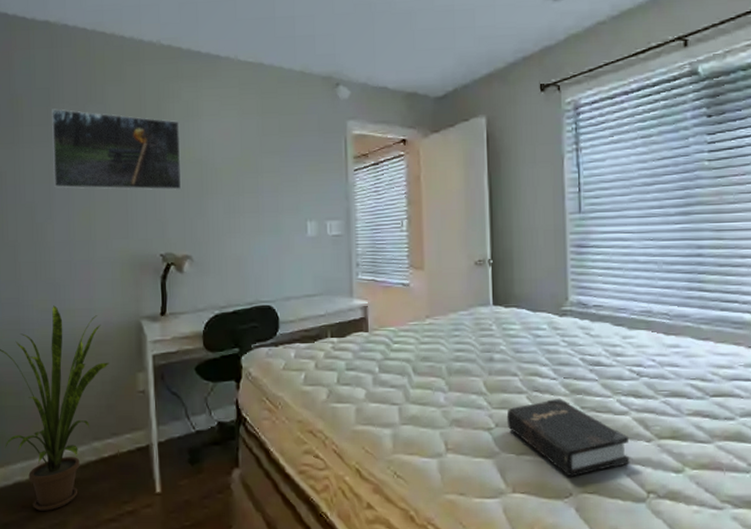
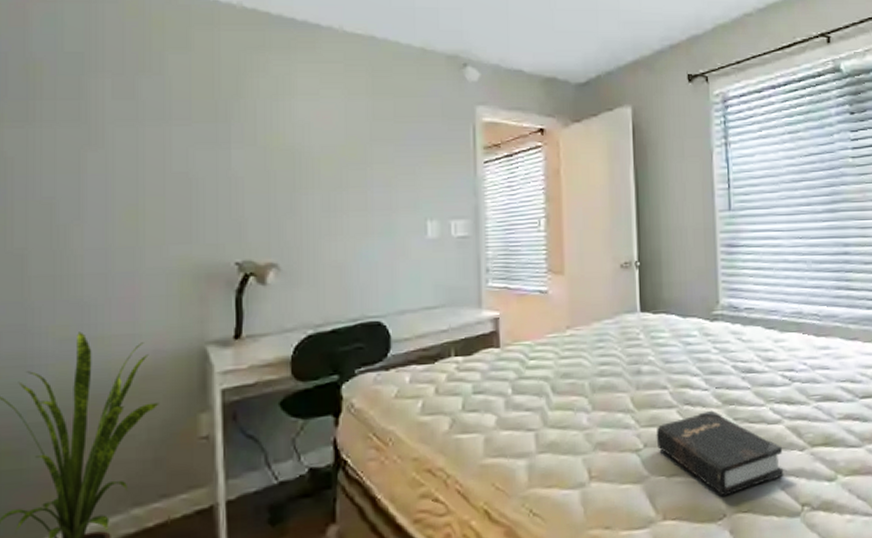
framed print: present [52,108,182,190] -> none [84,79,267,184]

